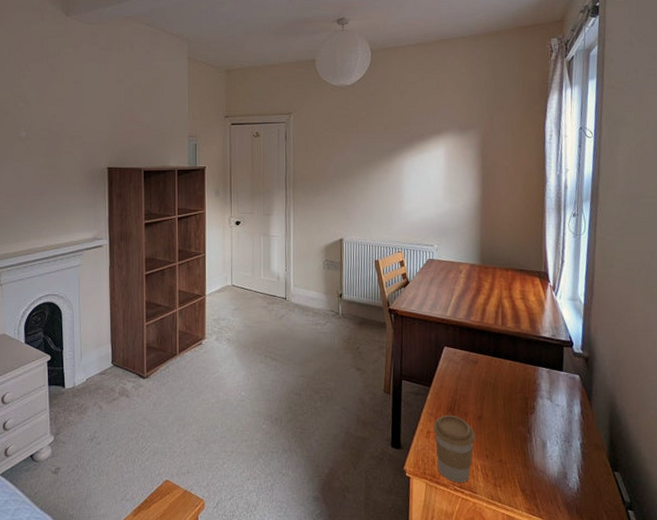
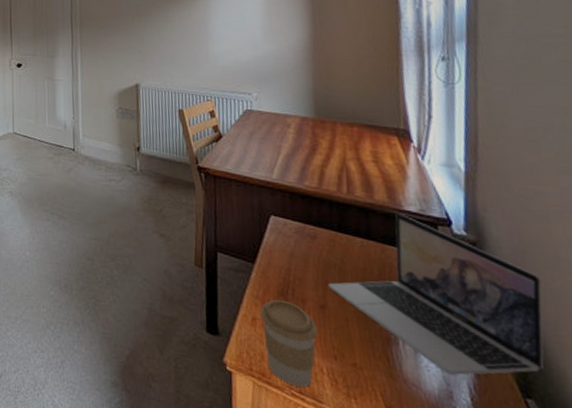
laptop: none [484,339,629,460] -> present [328,213,544,375]

